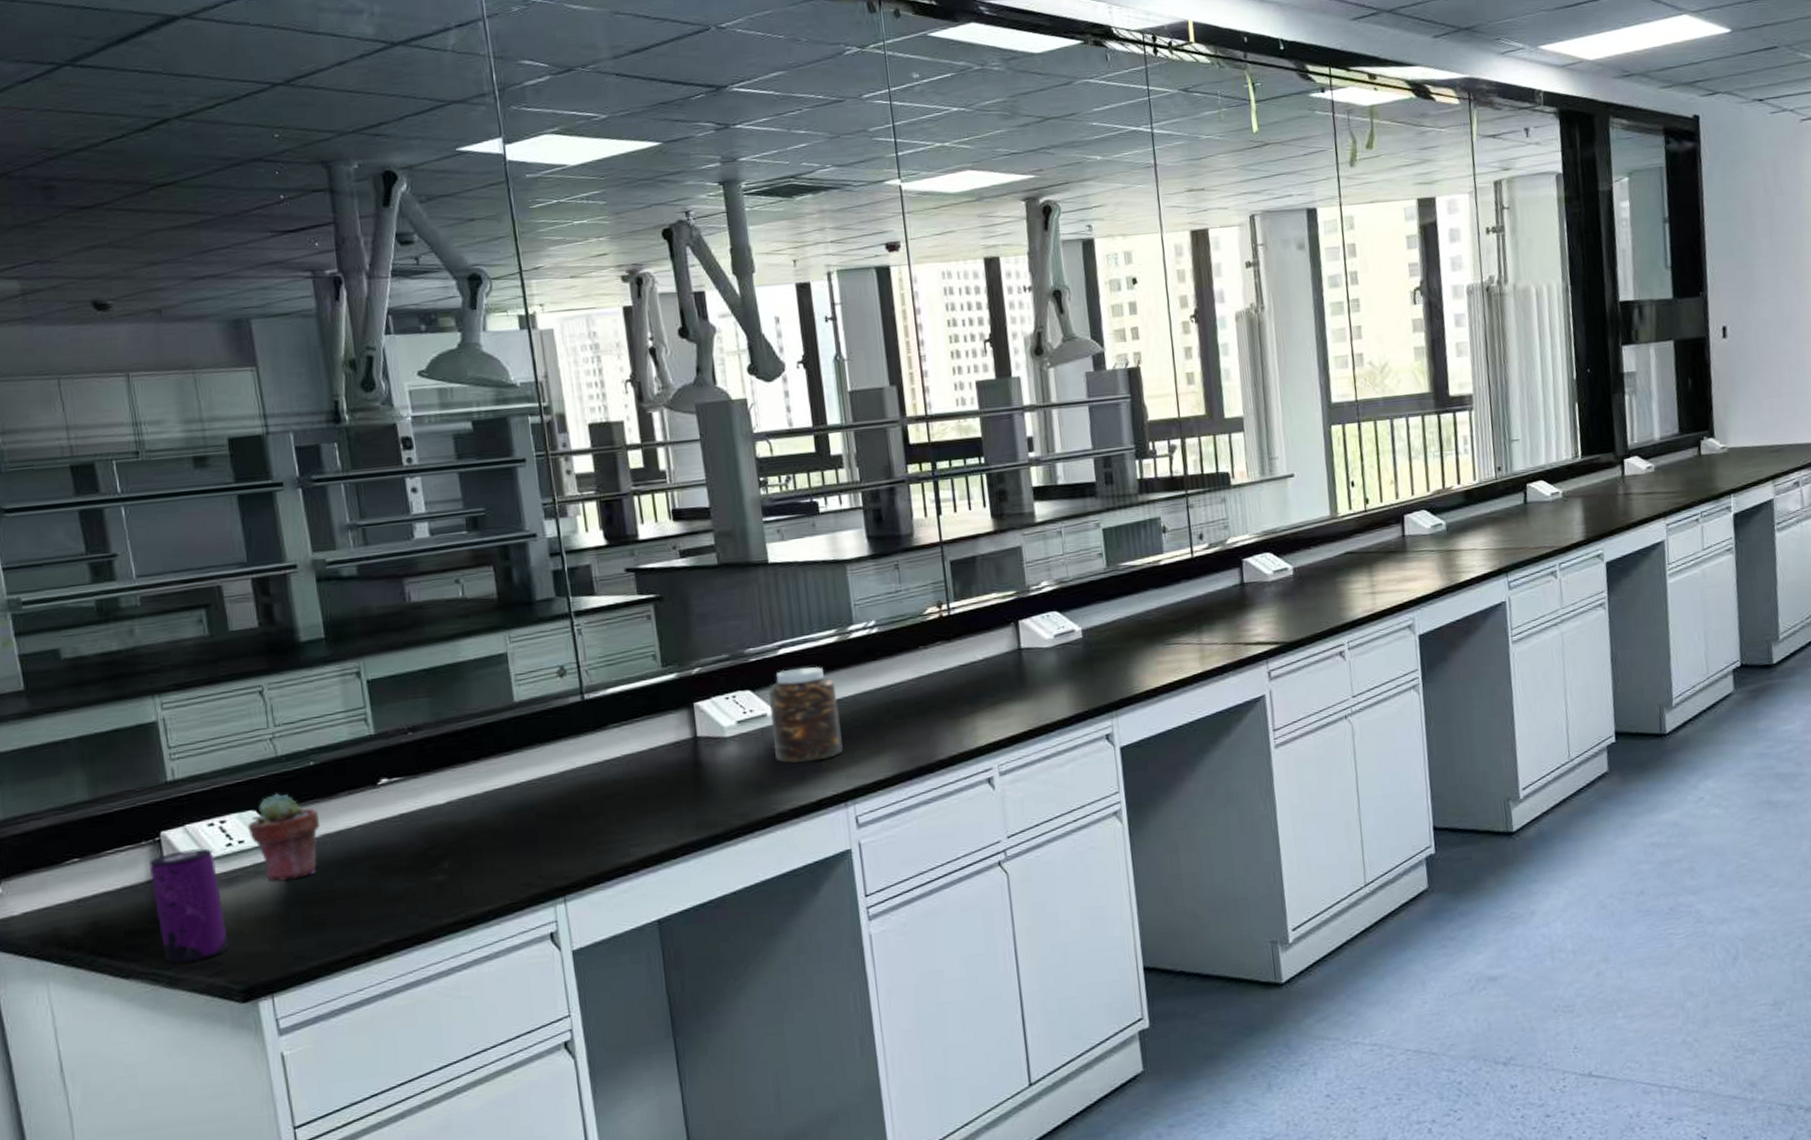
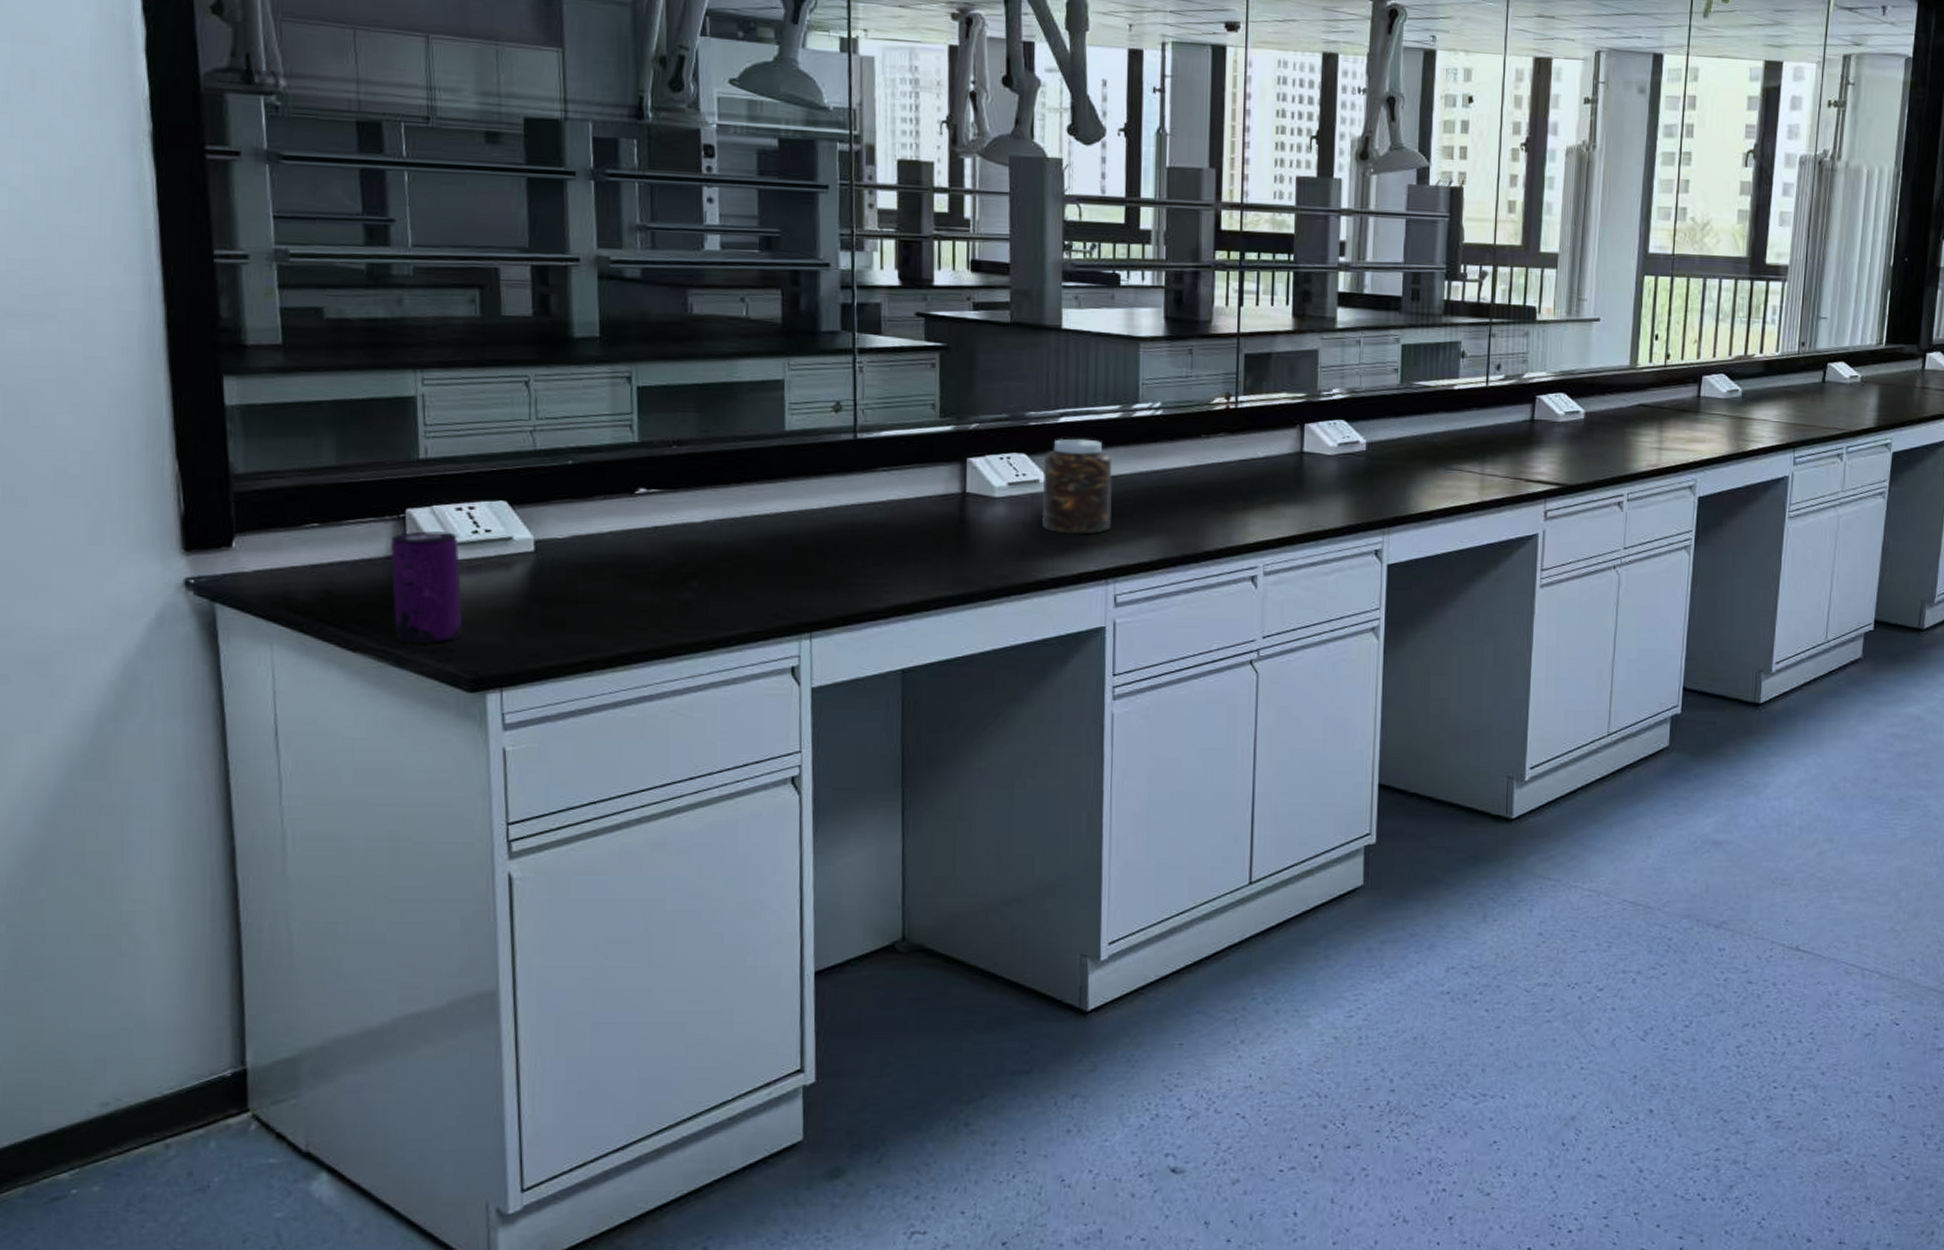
potted succulent: present [247,793,319,881] -> none [496,487,571,576]

